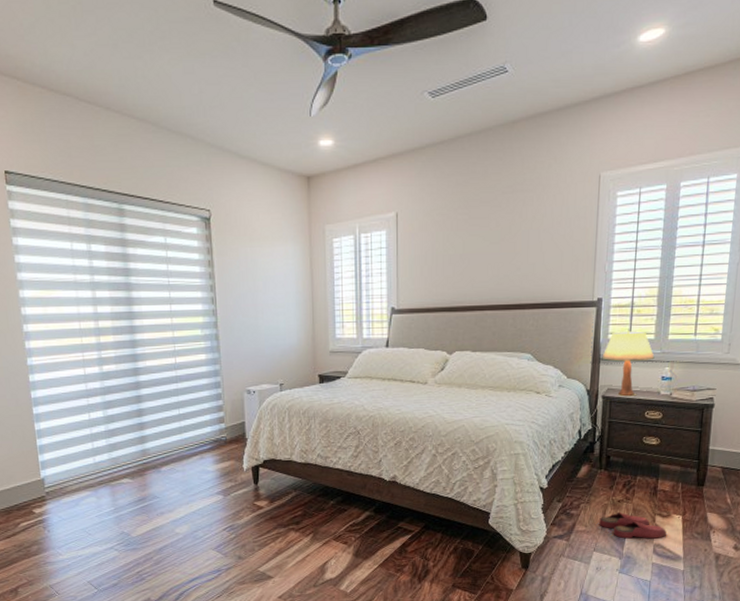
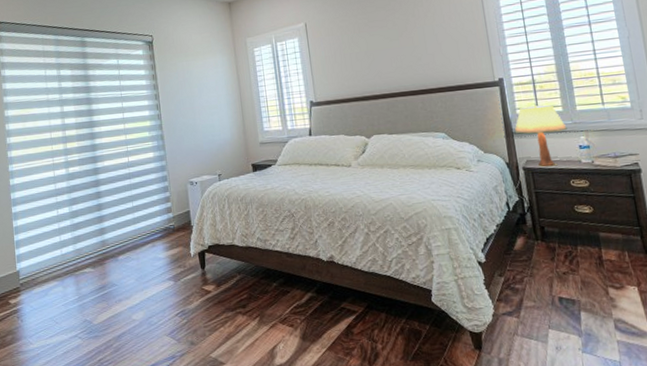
slippers: present [599,512,667,539] -> none [547,285,625,314]

